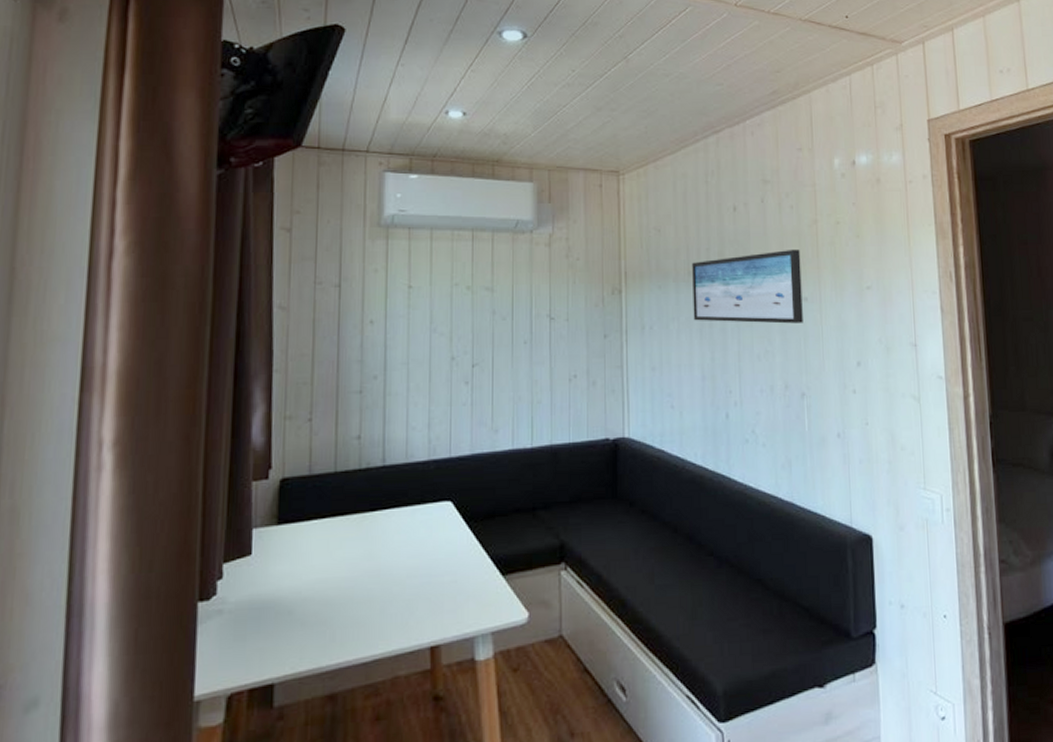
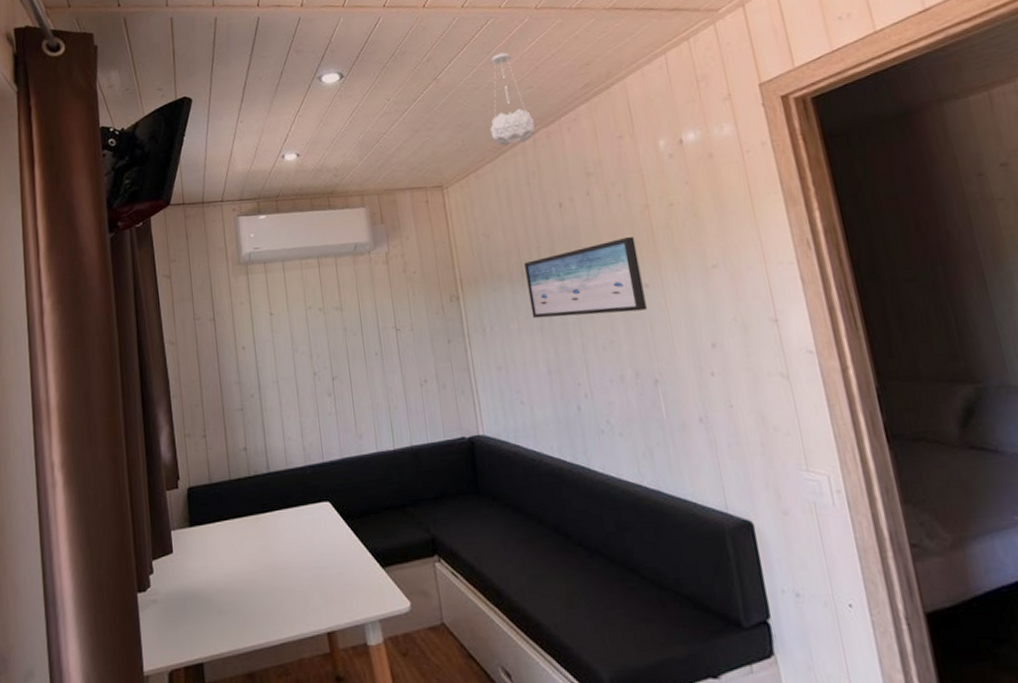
pendant light: none [675,44,719,141] -> present [490,52,535,147]

